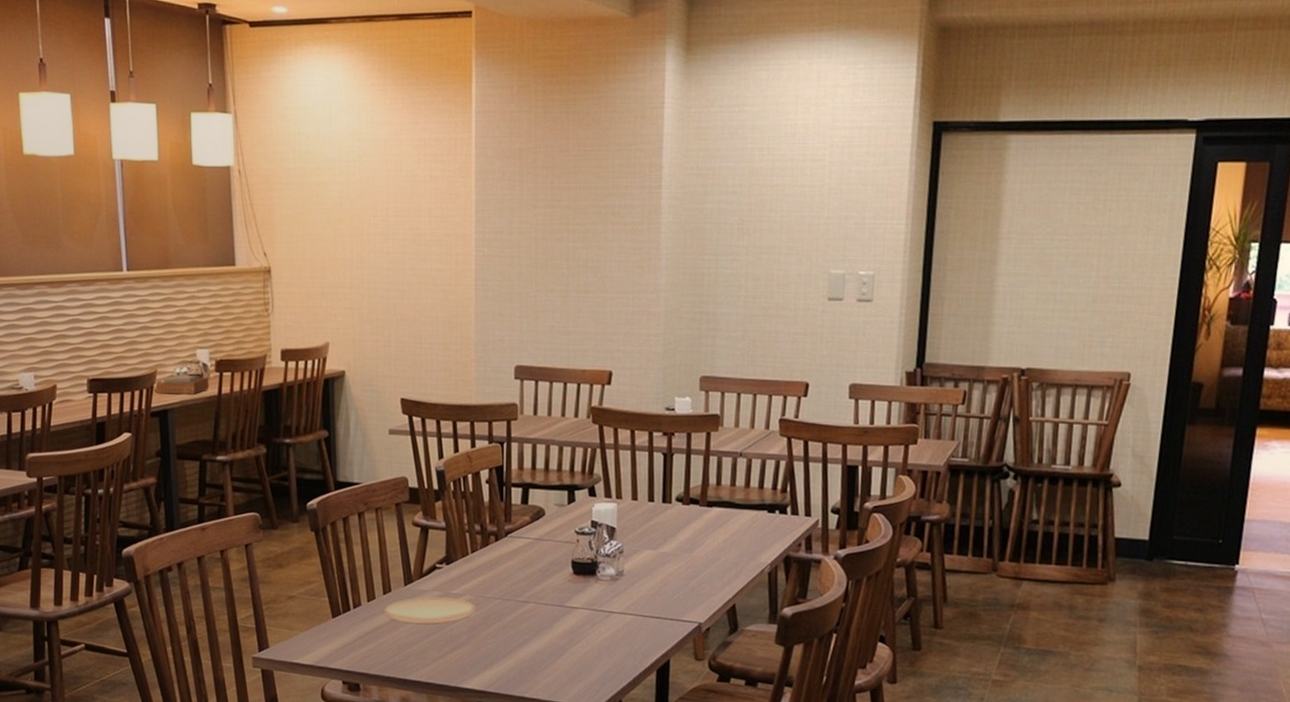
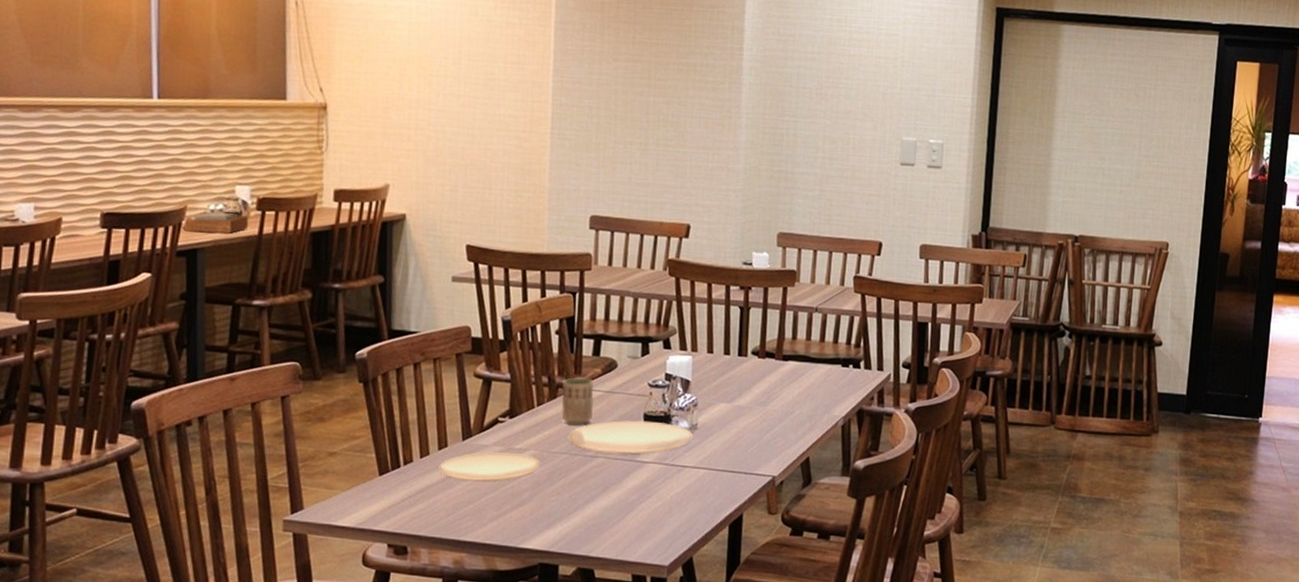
cup: none [493,525,524,572] -> present [561,377,595,426]
plate: none [500,567,620,600] -> present [567,420,693,455]

